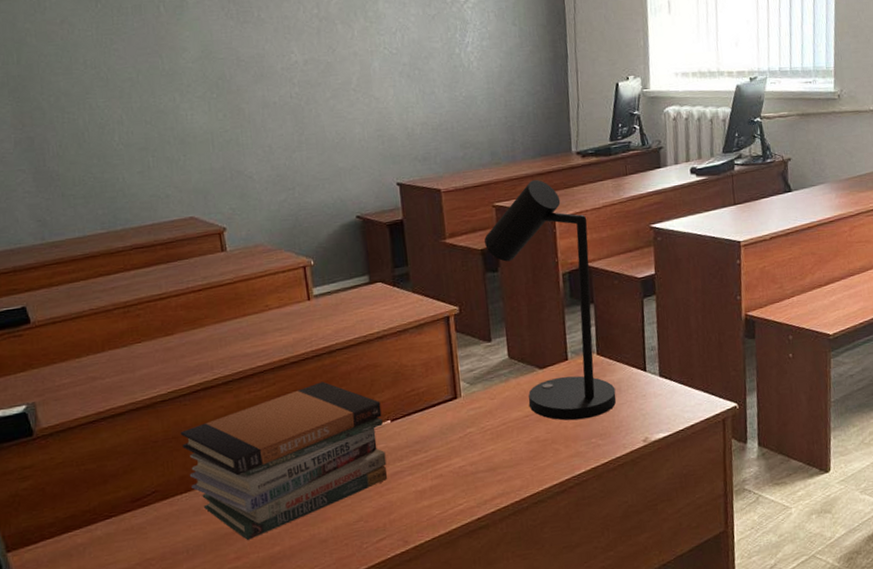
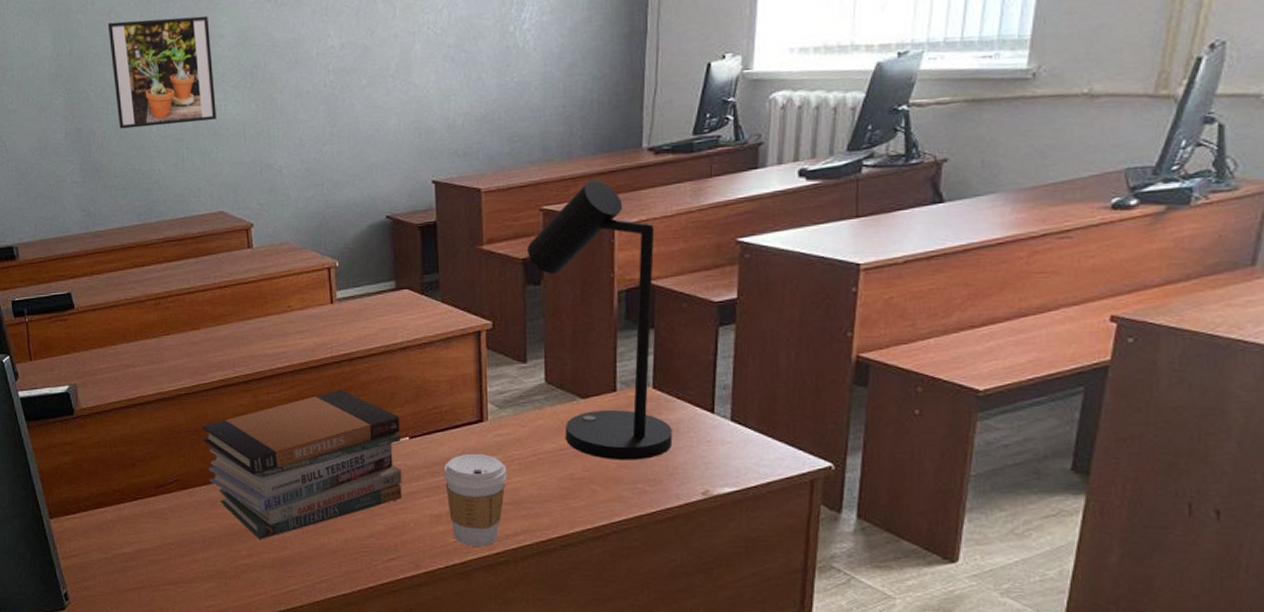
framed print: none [60,29,183,138] -> present [107,15,216,129]
coffee cup: none [424,428,482,516] -> present [443,453,507,546]

